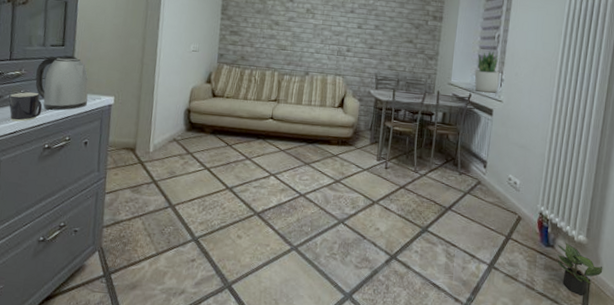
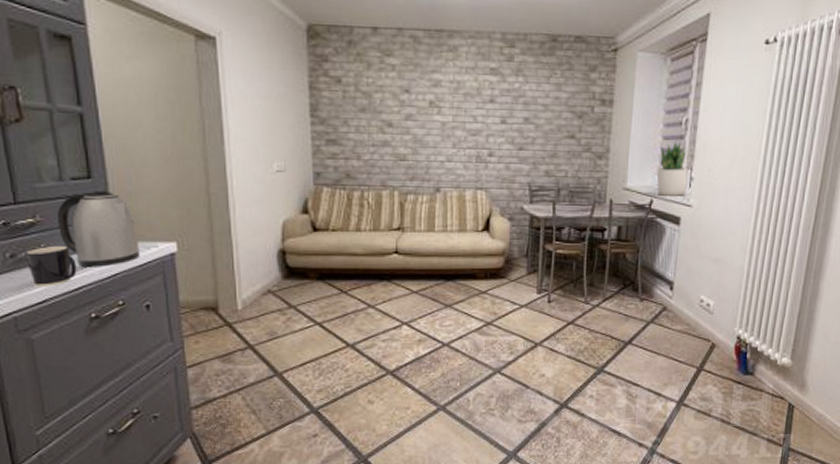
potted plant: present [557,242,603,295] -> none [757,367,809,424]

